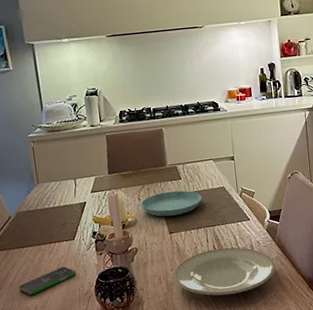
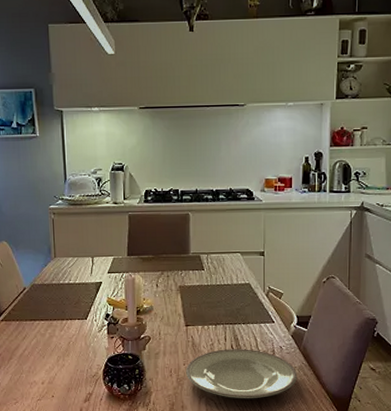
smartphone: present [18,266,77,295] -> none [27,345,86,369]
saucer: present [140,190,202,217] -> none [158,281,225,308]

